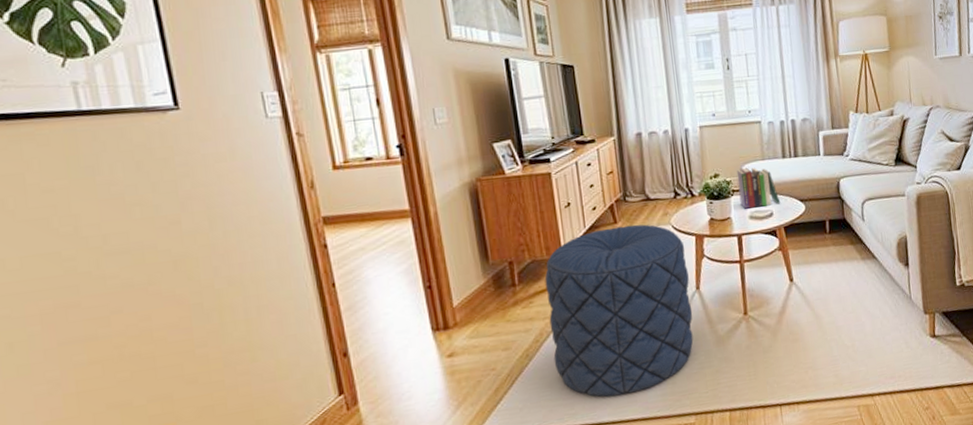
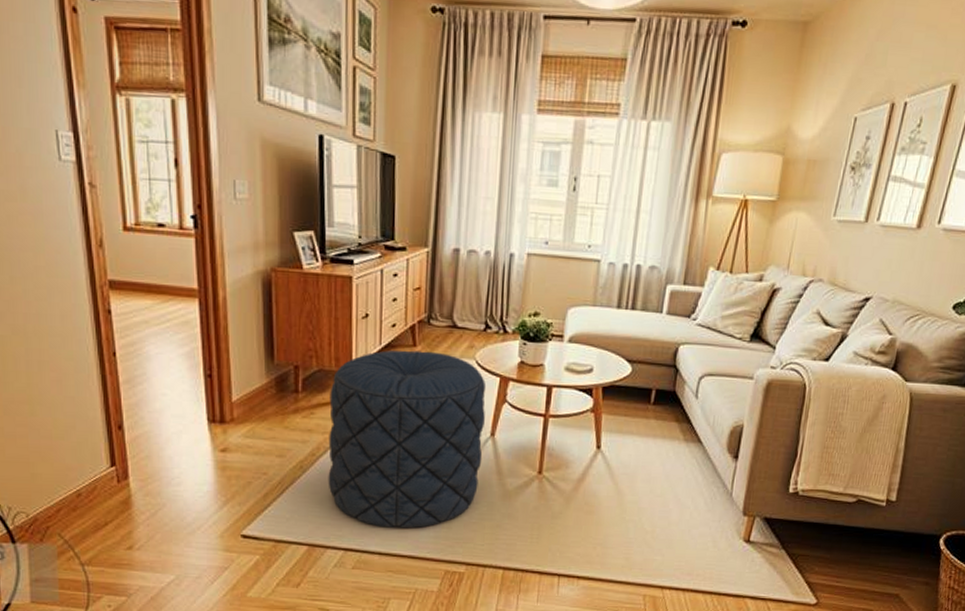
books: present [736,167,781,209] -> none [558,310,605,360]

